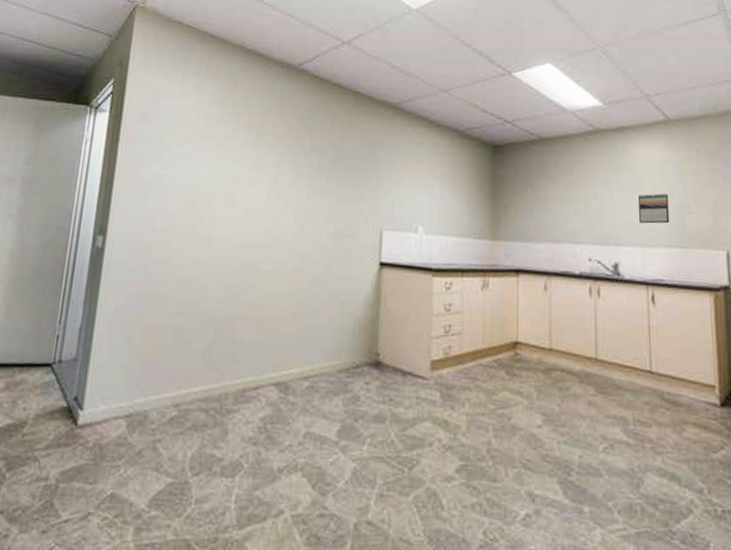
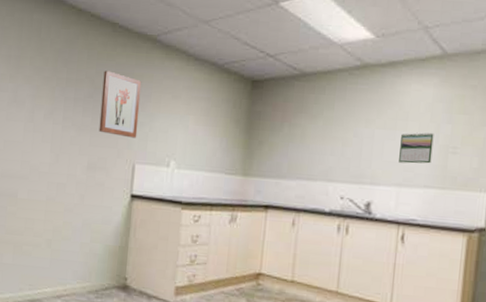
wall art: none [344,137,386,204] -> present [99,70,142,138]

